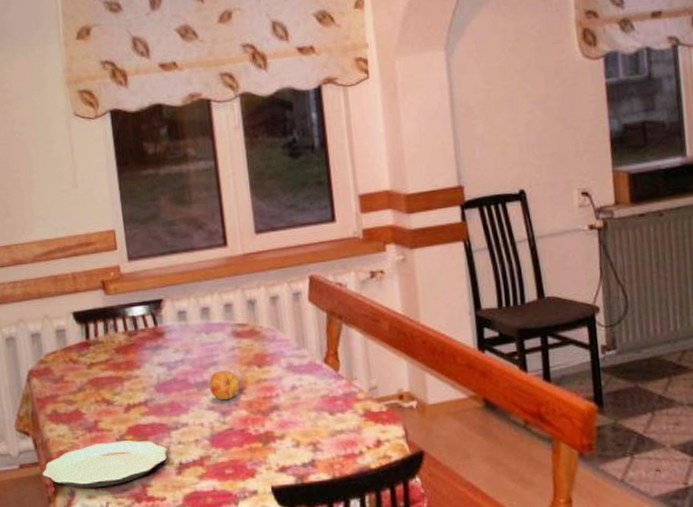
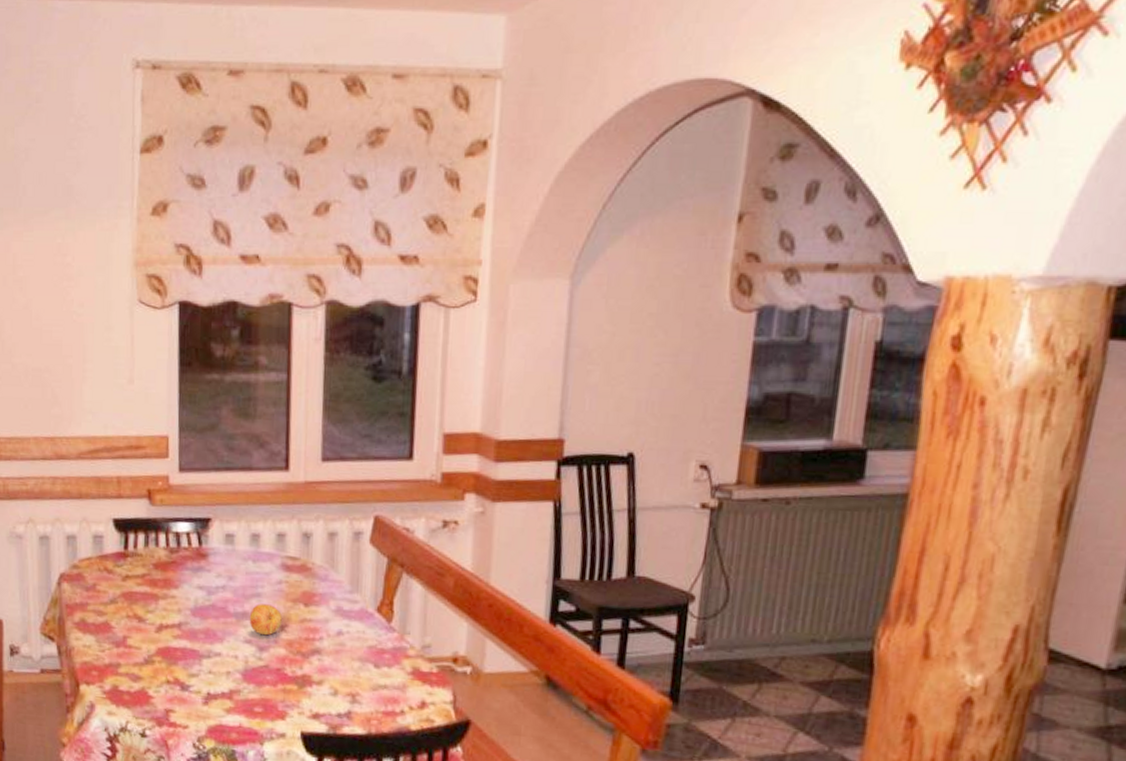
plate: present [42,440,167,488] -> none [63,659,196,705]

